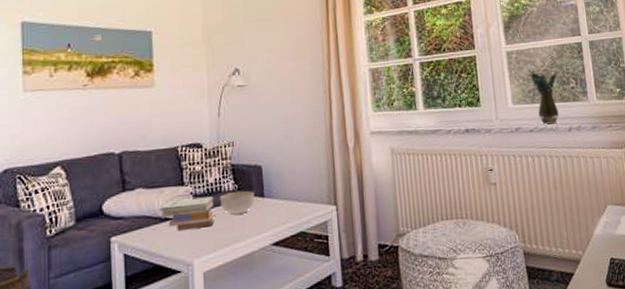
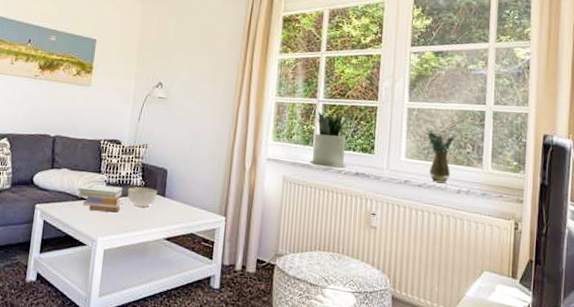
planter: none [415,69,455,130] -> present [309,111,347,169]

